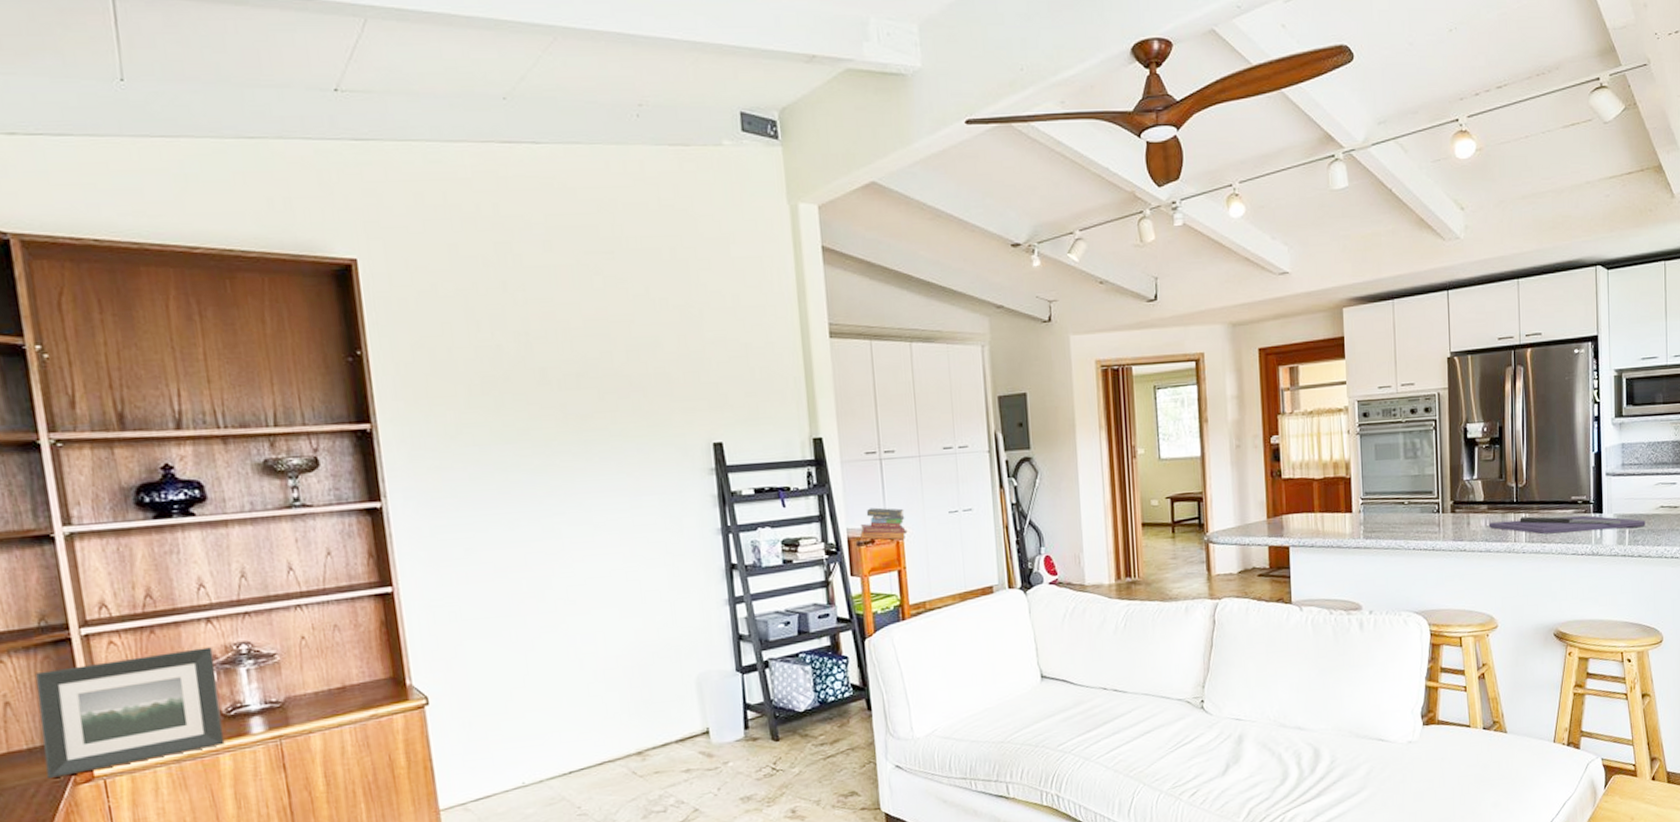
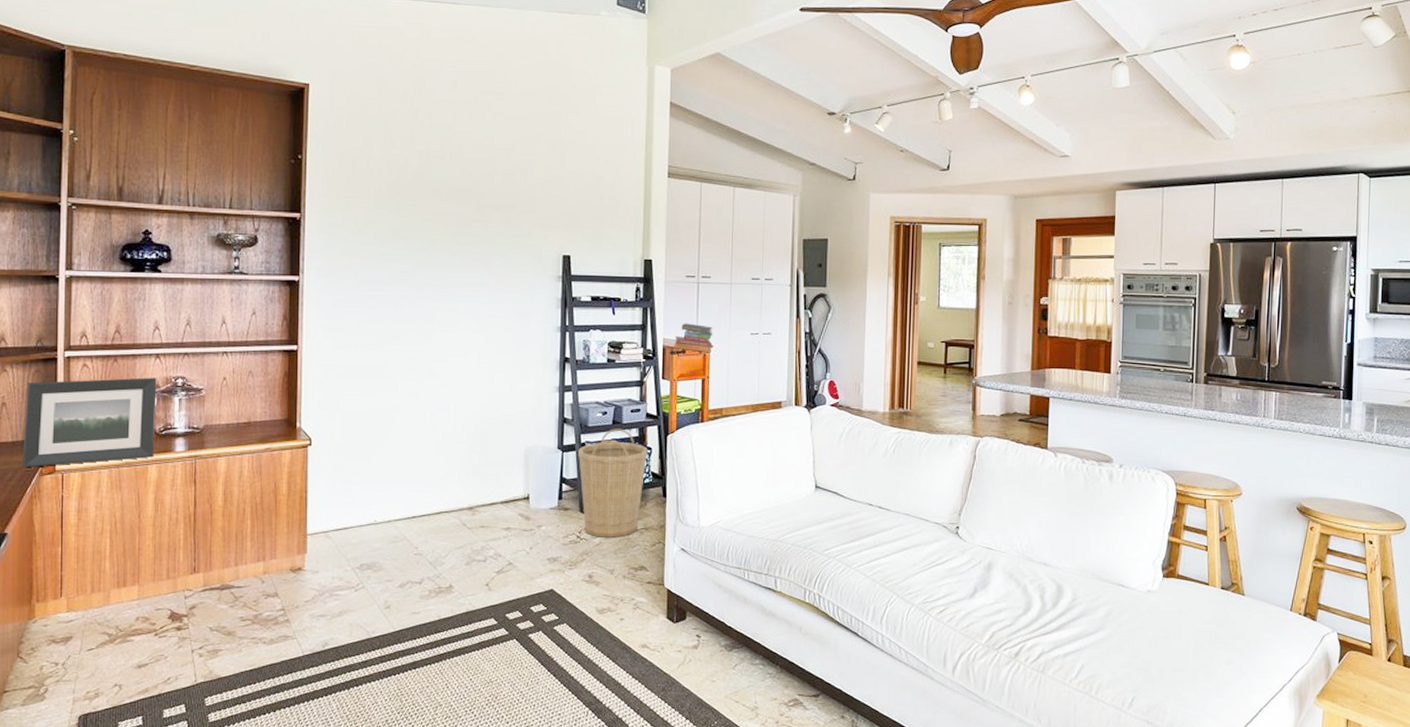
basket: none [760,638,844,766] -> present [577,428,648,538]
cutting board: present [1488,515,1646,535] -> none [1239,395,1395,417]

